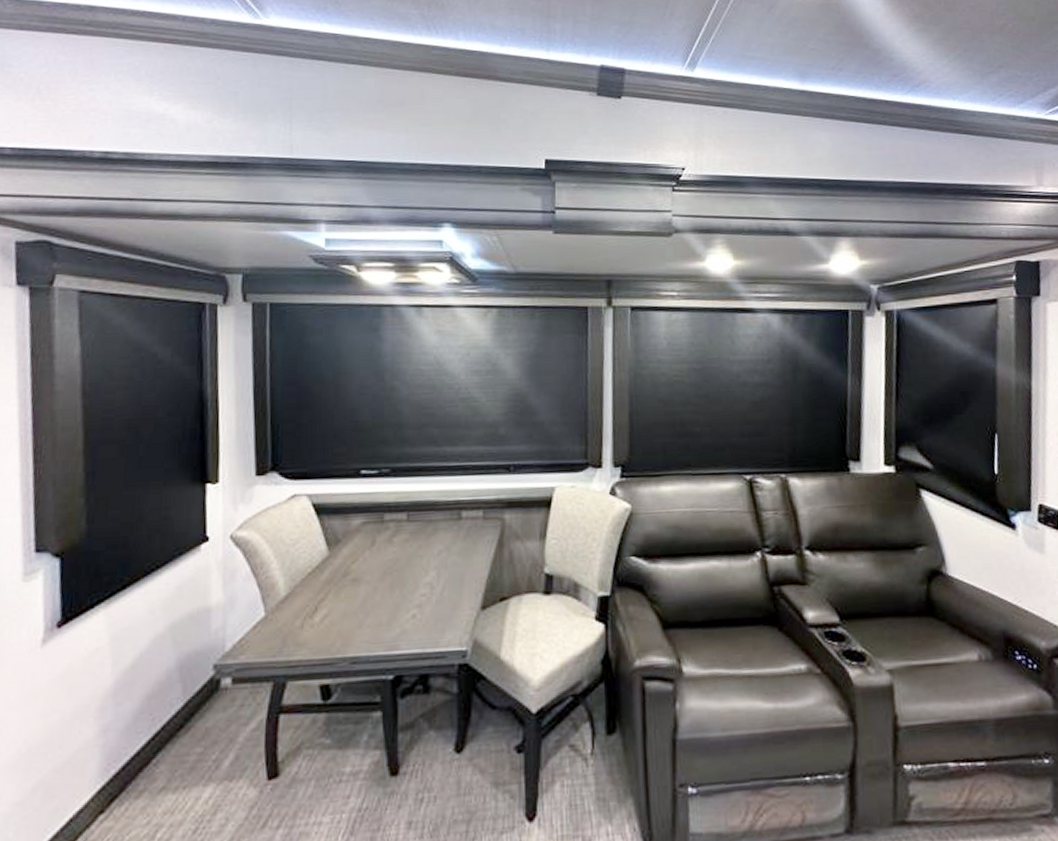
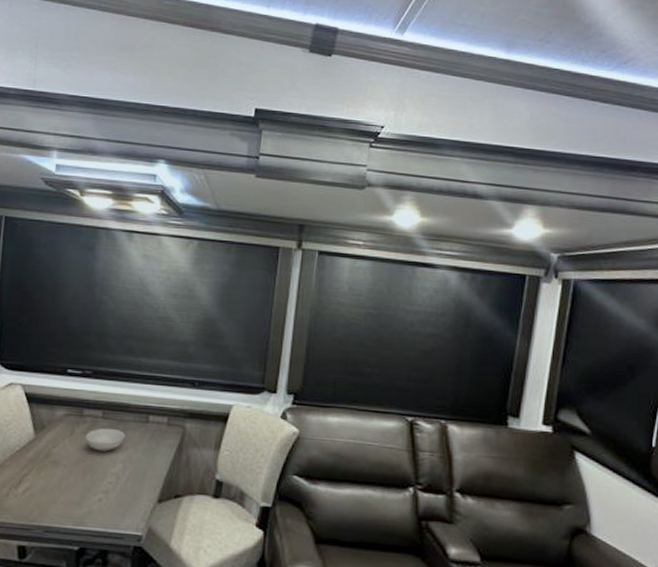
bowl: none [388,531,436,560] -> present [85,428,126,452]

